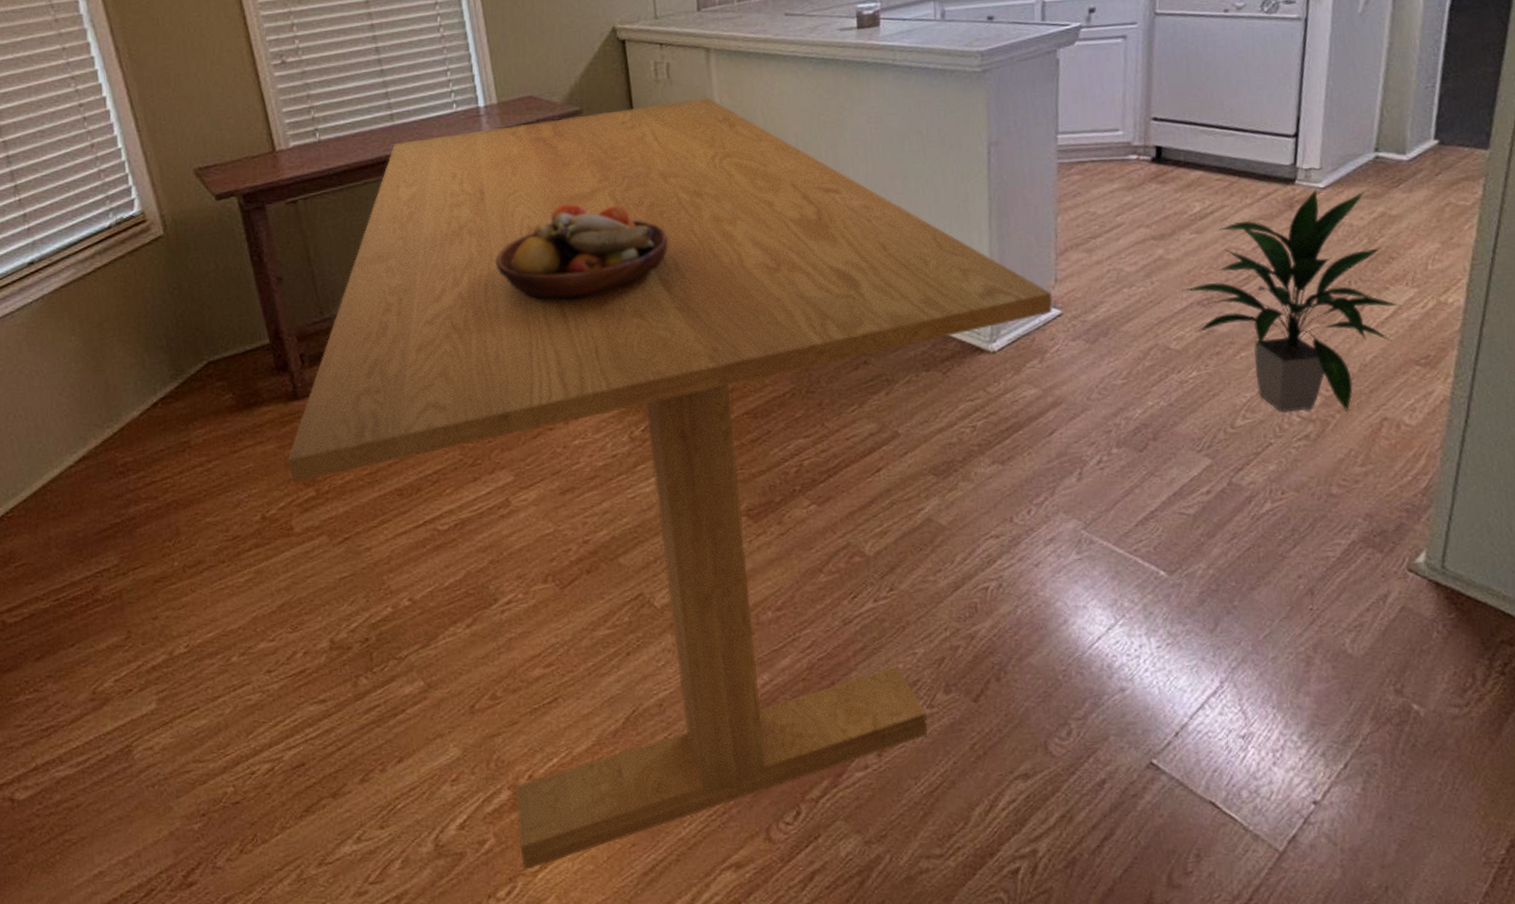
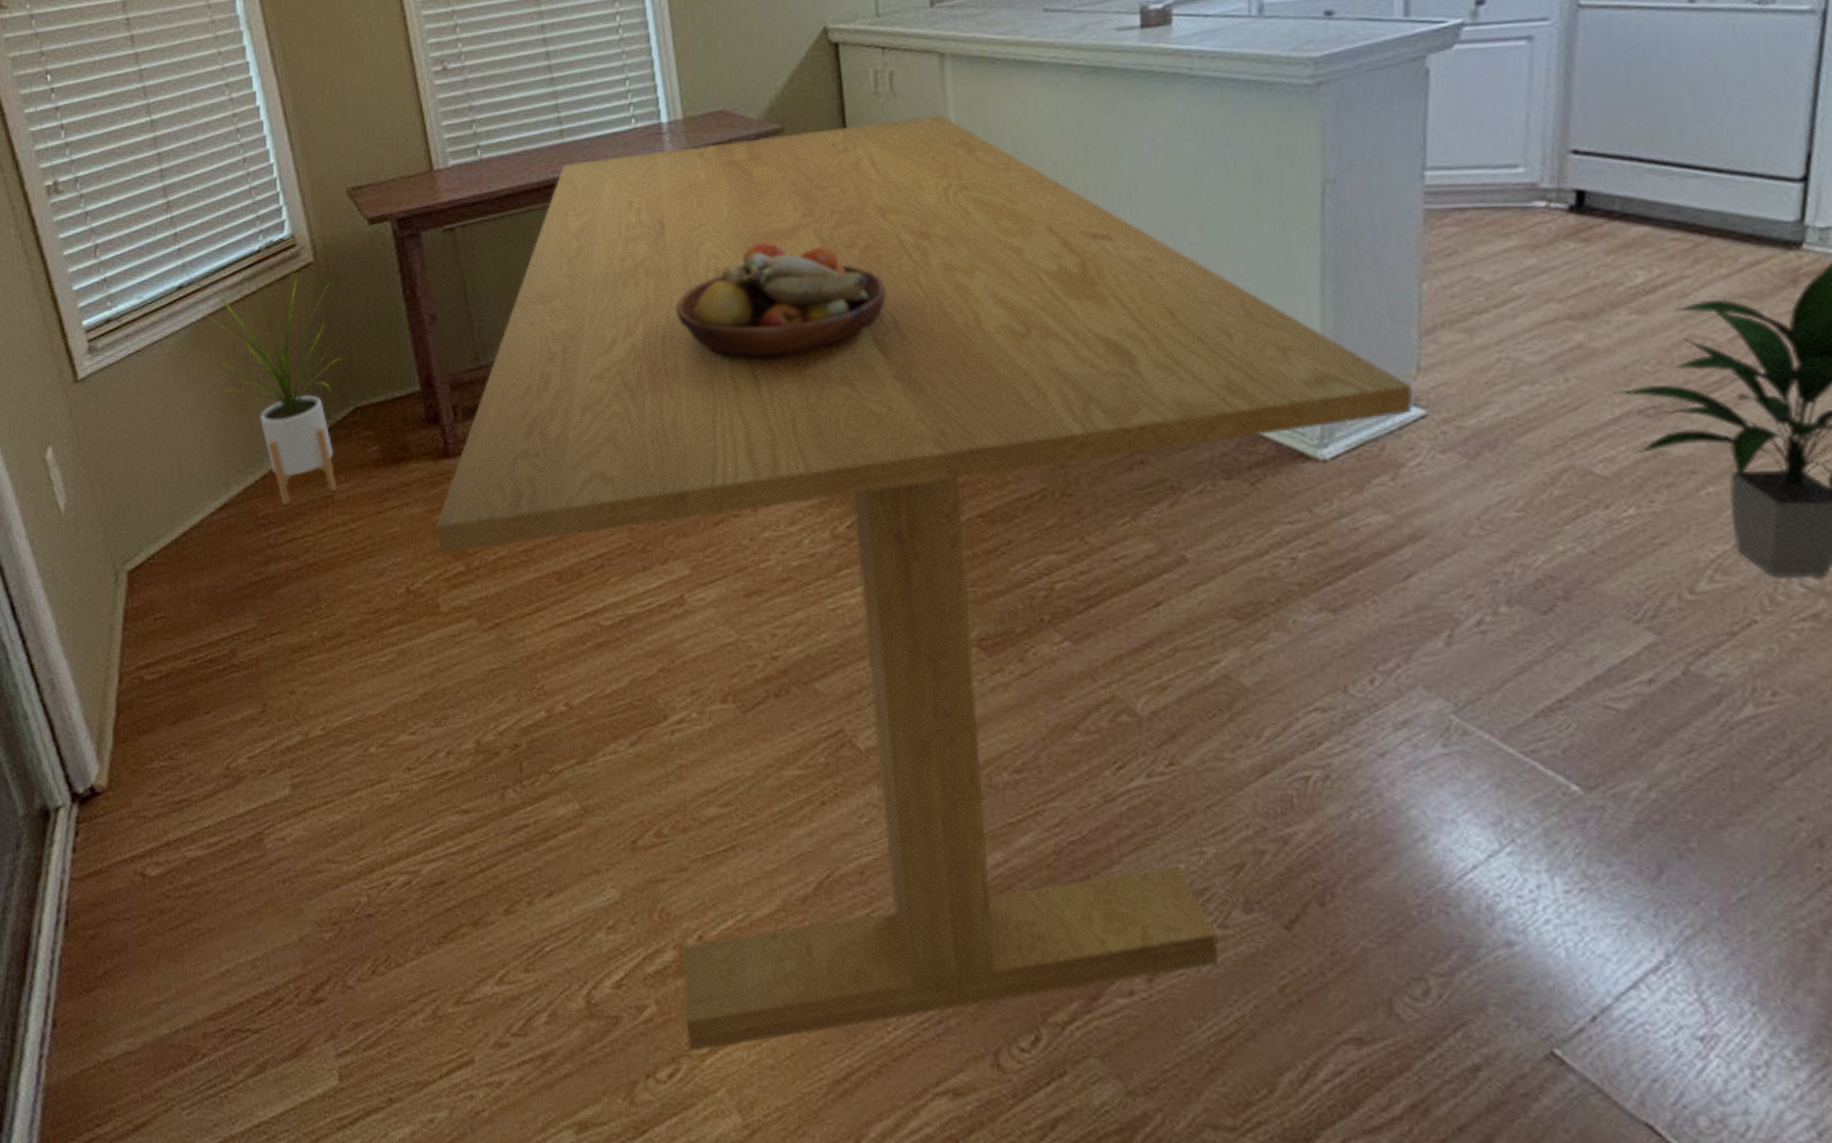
house plant: none [51,239,198,453] -> present [199,265,346,505]

